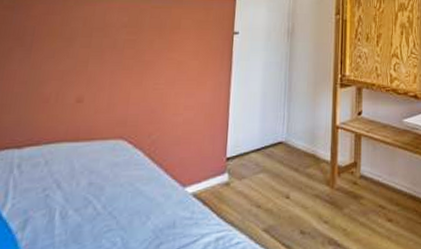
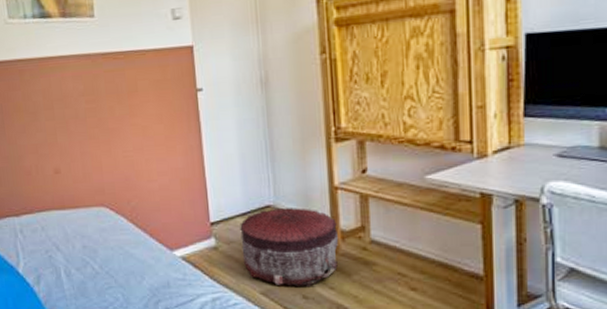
pouf: none [251,144,336,222] -> present [240,207,339,287]

